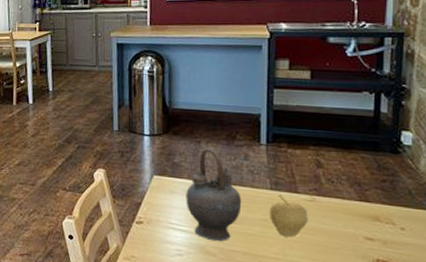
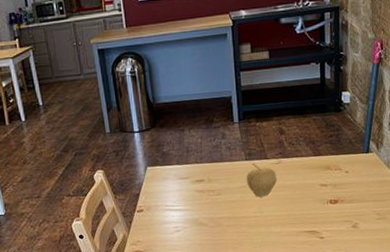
teapot: present [185,148,242,242] -> none [176,134,224,214]

